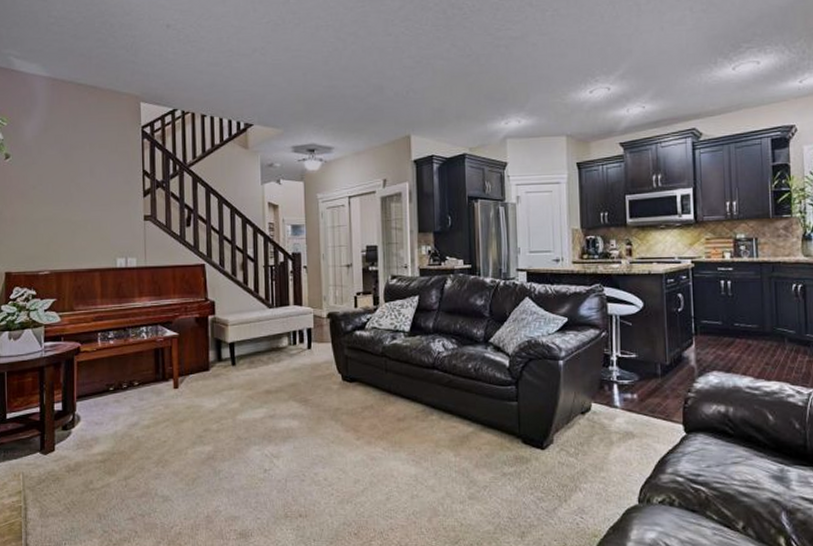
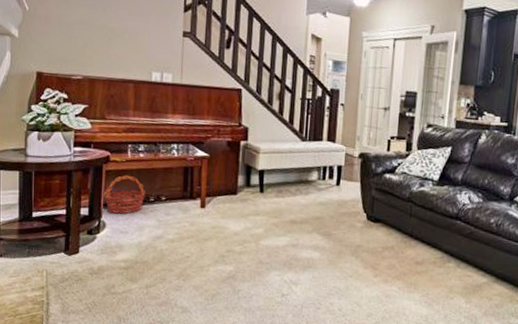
basket: none [76,364,118,405] -> present [103,175,145,214]

